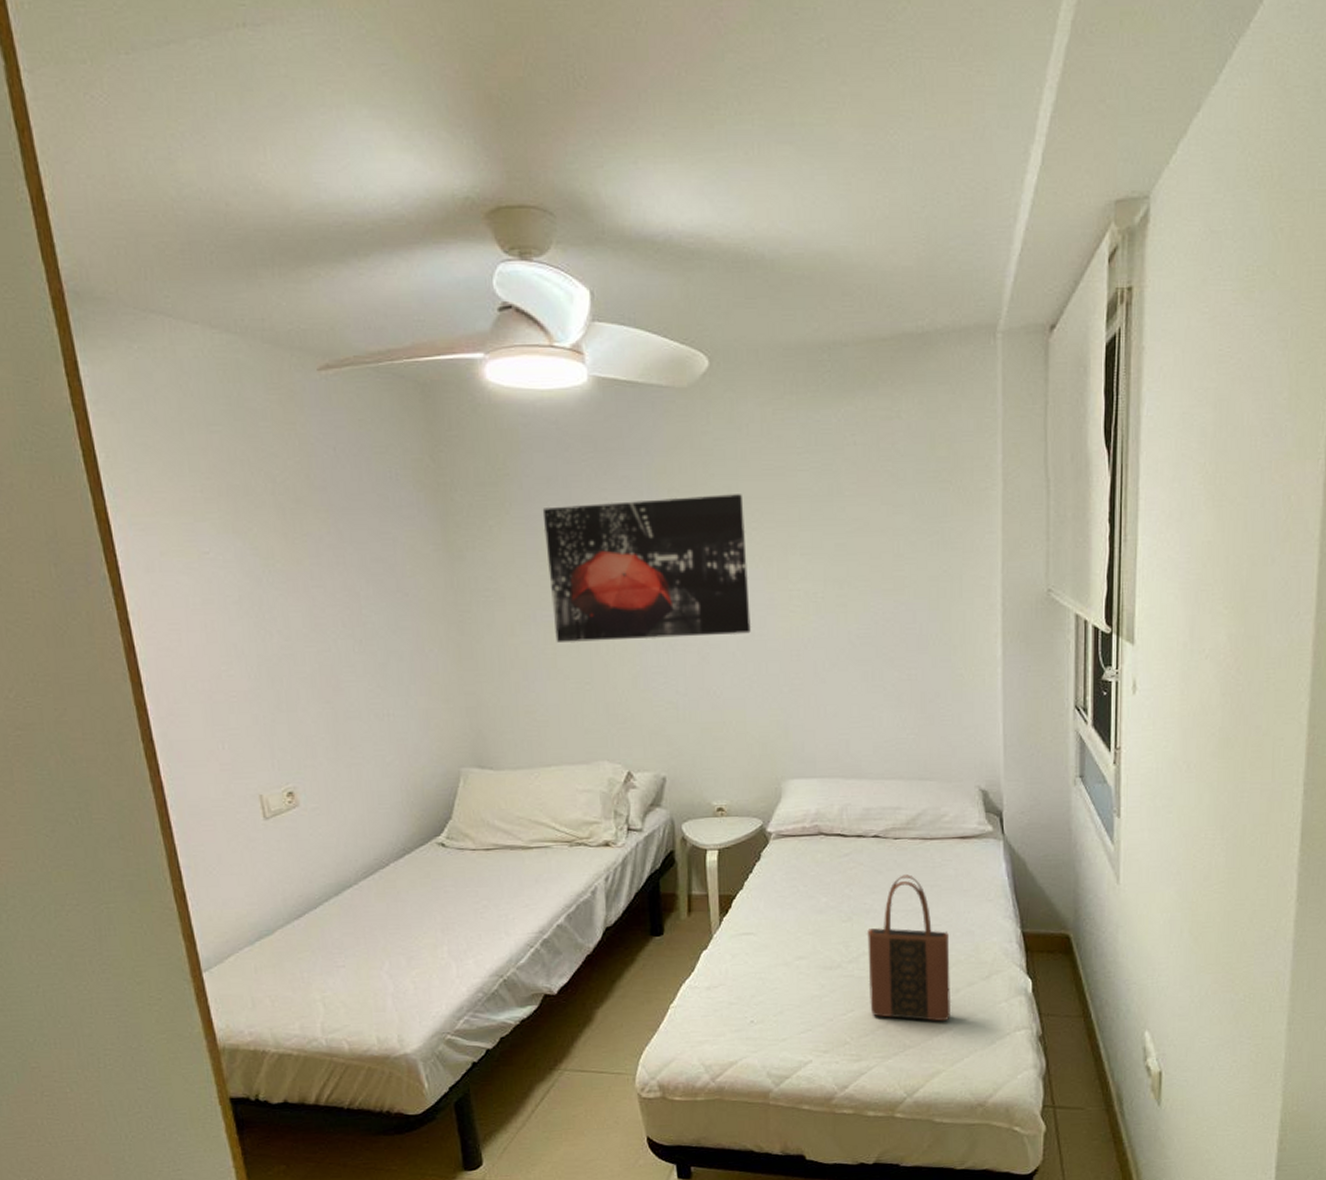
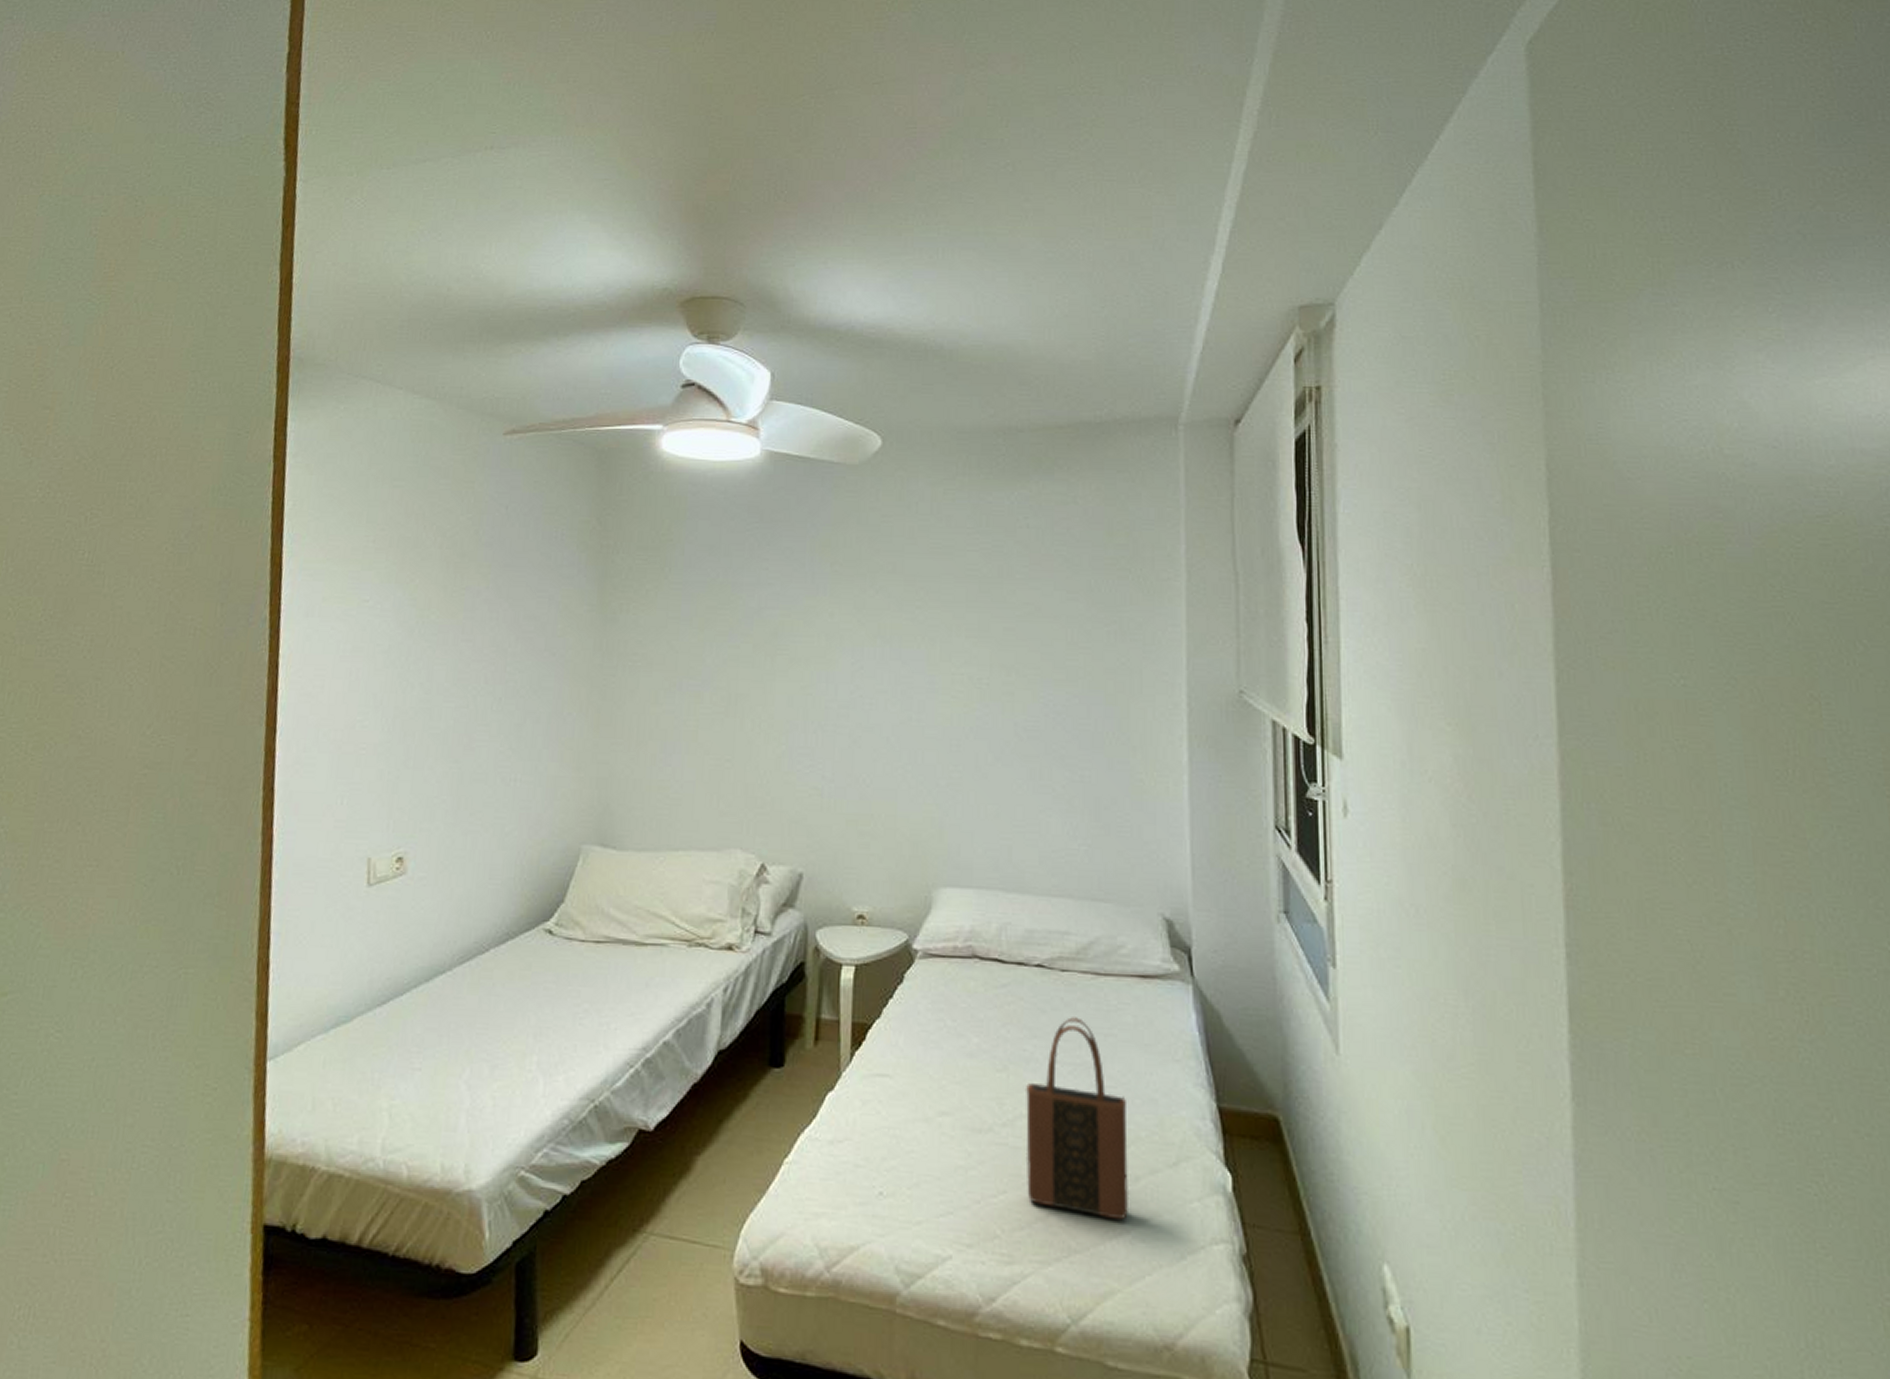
wall art: present [542,494,751,642] -> none [699,571,909,718]

